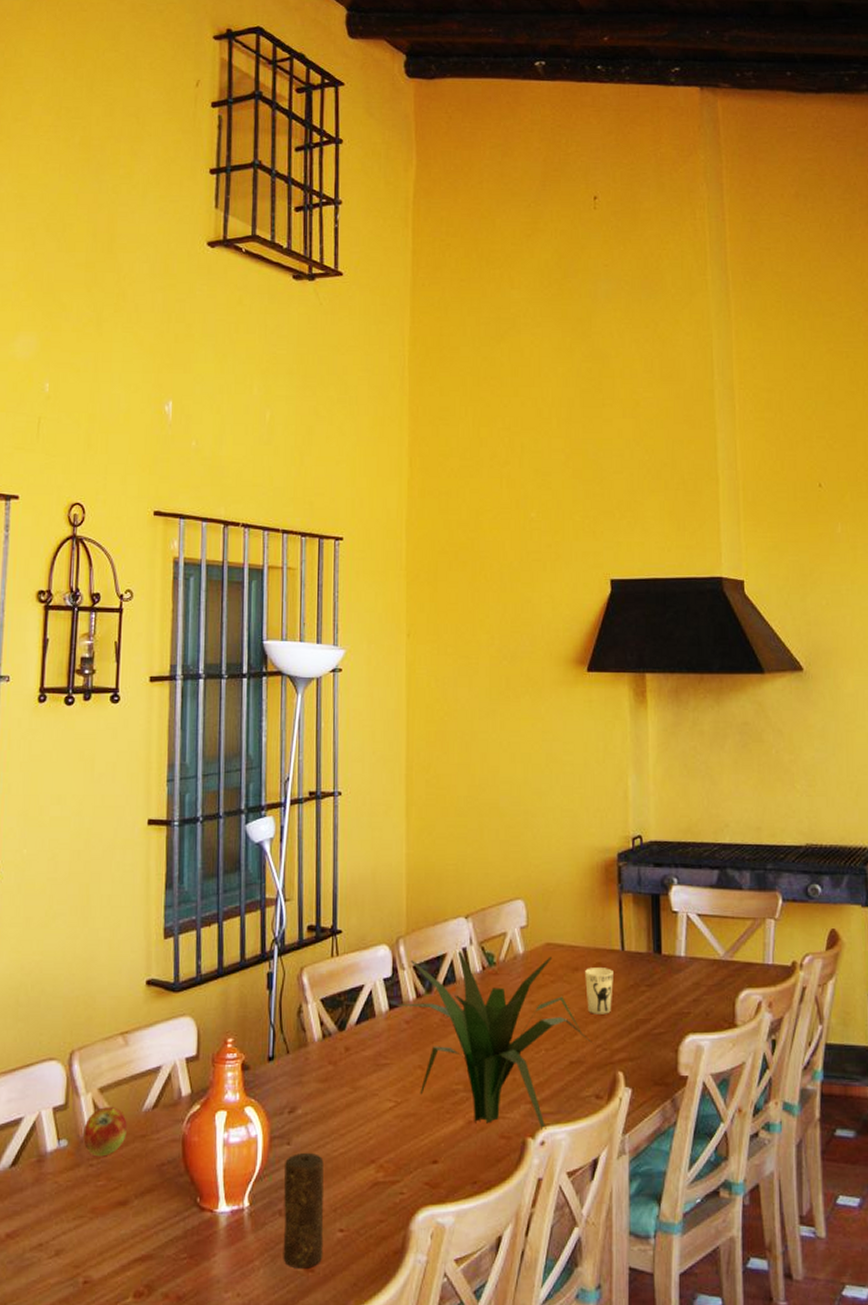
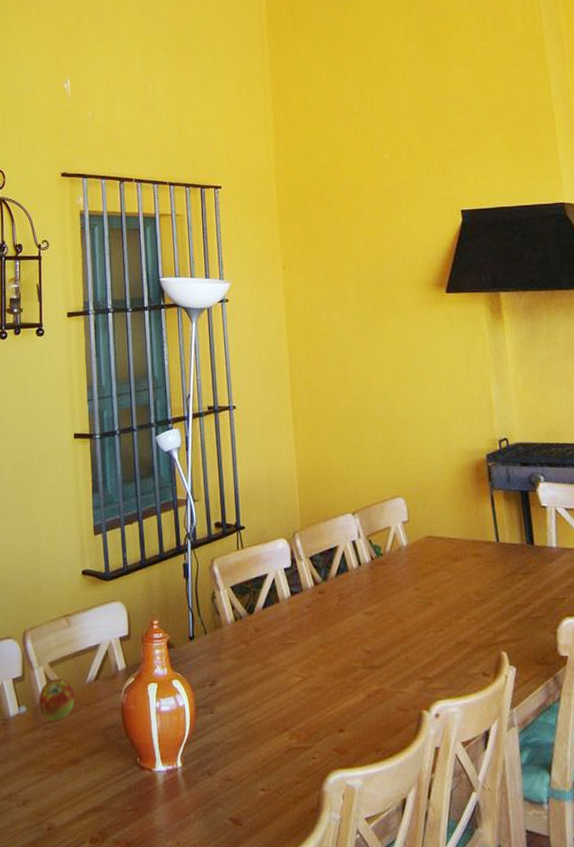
candle: present [283,1152,324,1269] -> none [210,720,249,823]
plant: present [396,951,594,1129] -> none [297,543,477,703]
cup: present [585,968,613,1014] -> none [464,558,492,600]

